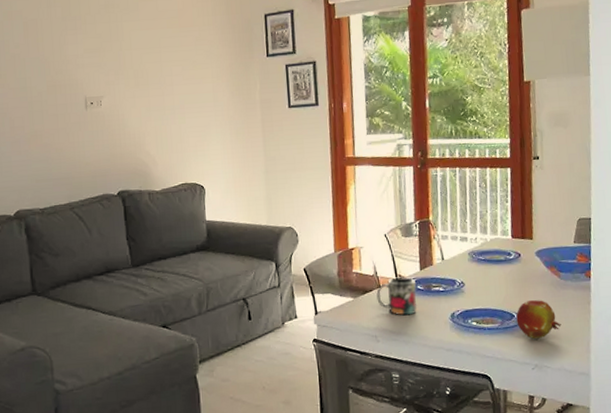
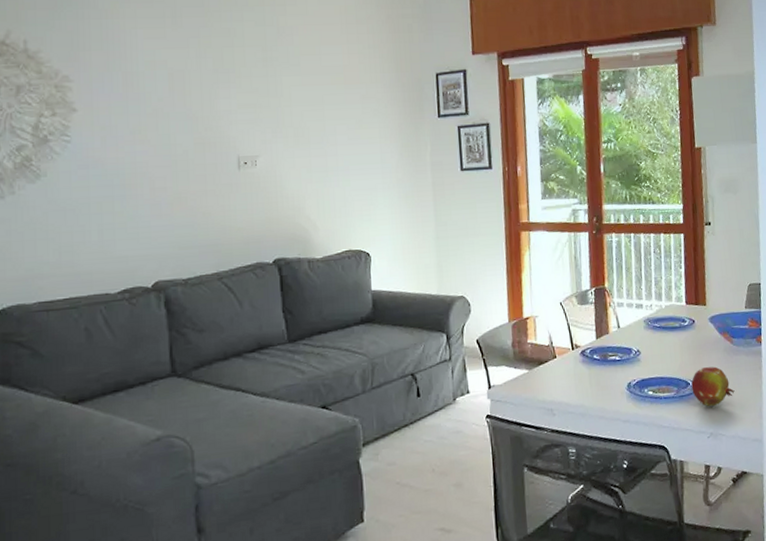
mug: present [376,277,417,316] -> none [552,346,594,388]

